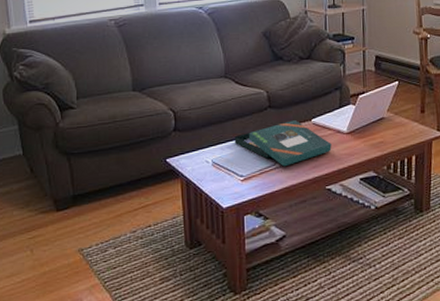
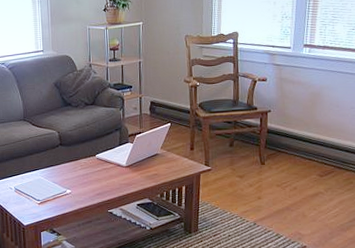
board game: present [234,120,332,167] -> none [32,156,113,194]

